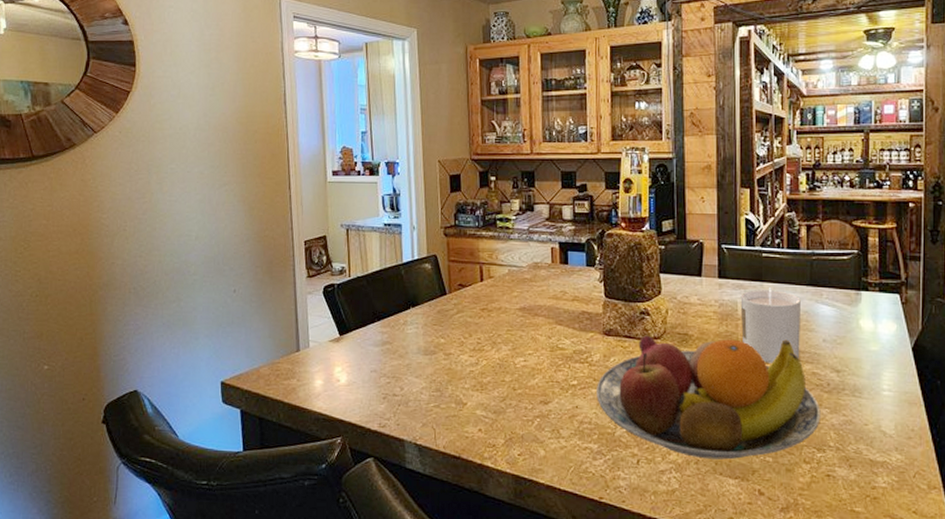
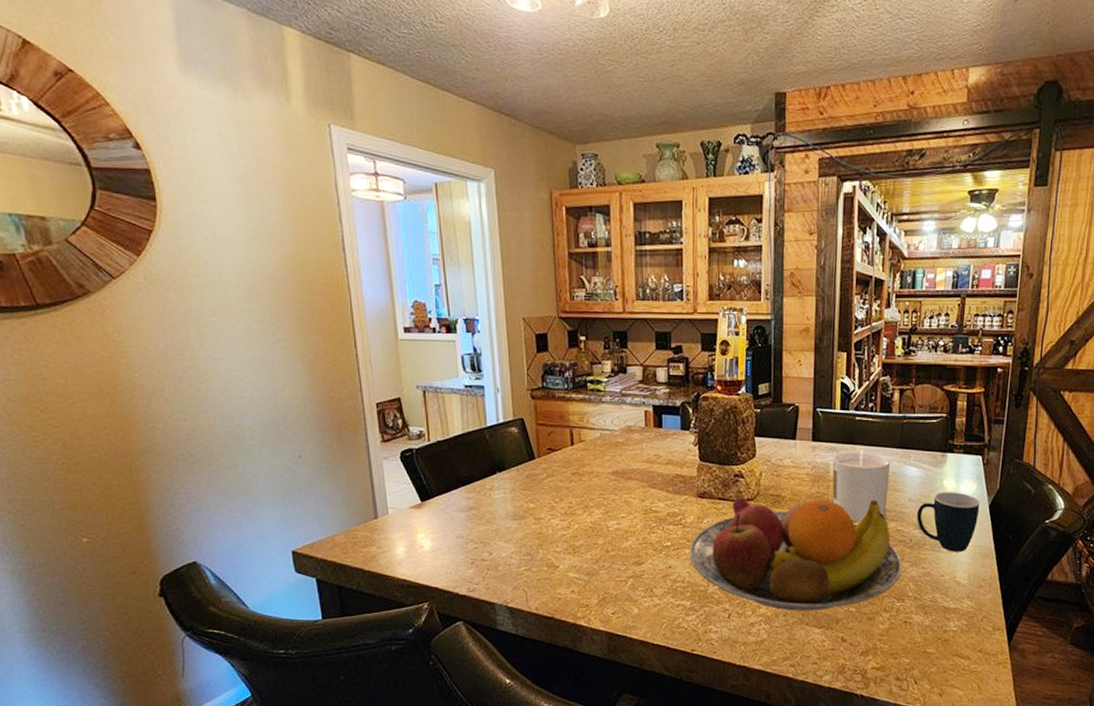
mug: none [833,332,902,399] -> present [917,492,980,552]

